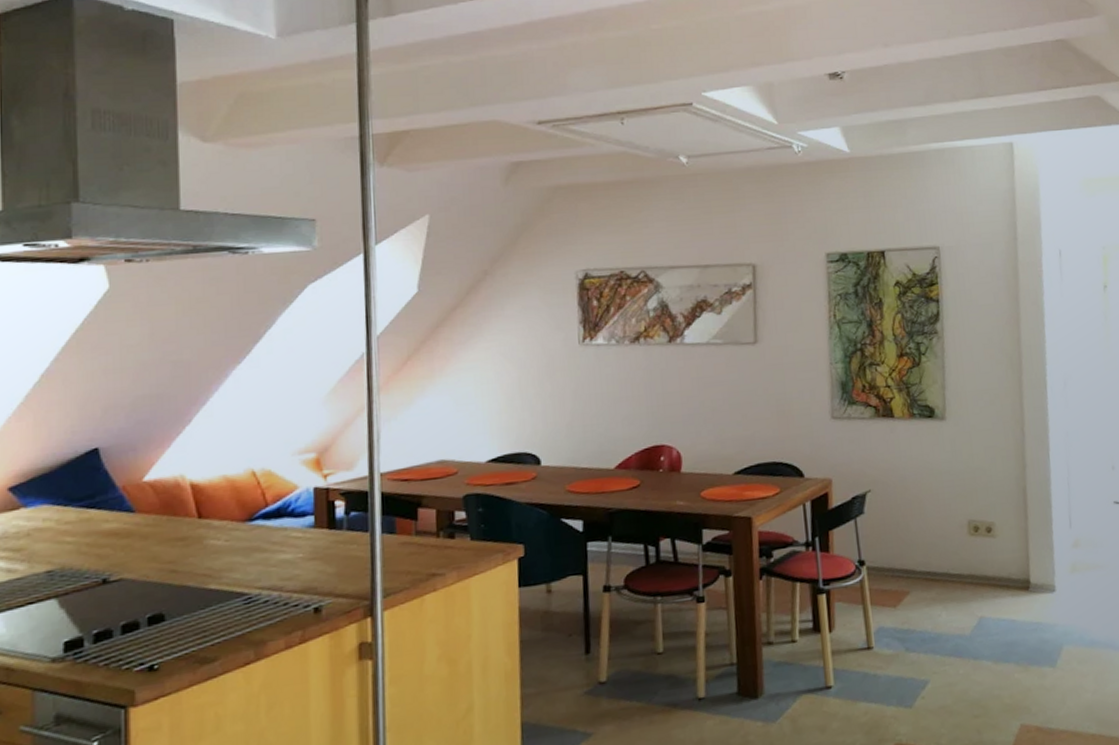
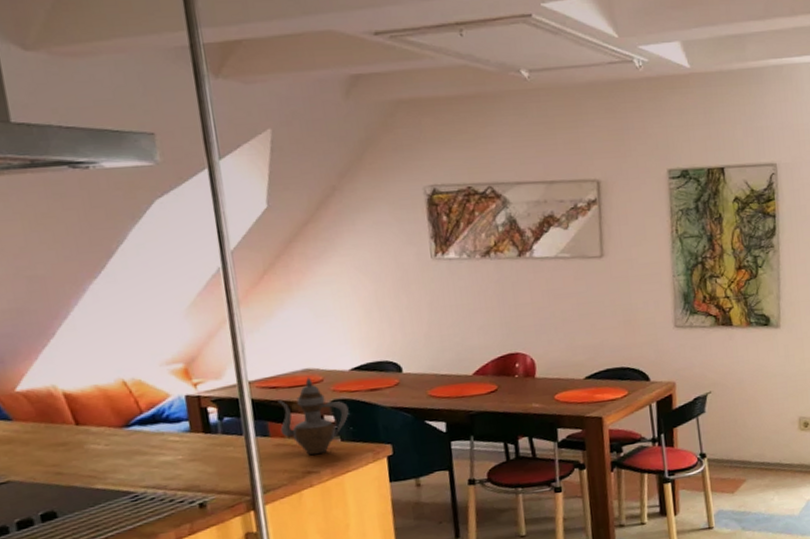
teapot: none [408,469,481,556] -> present [278,377,349,455]

